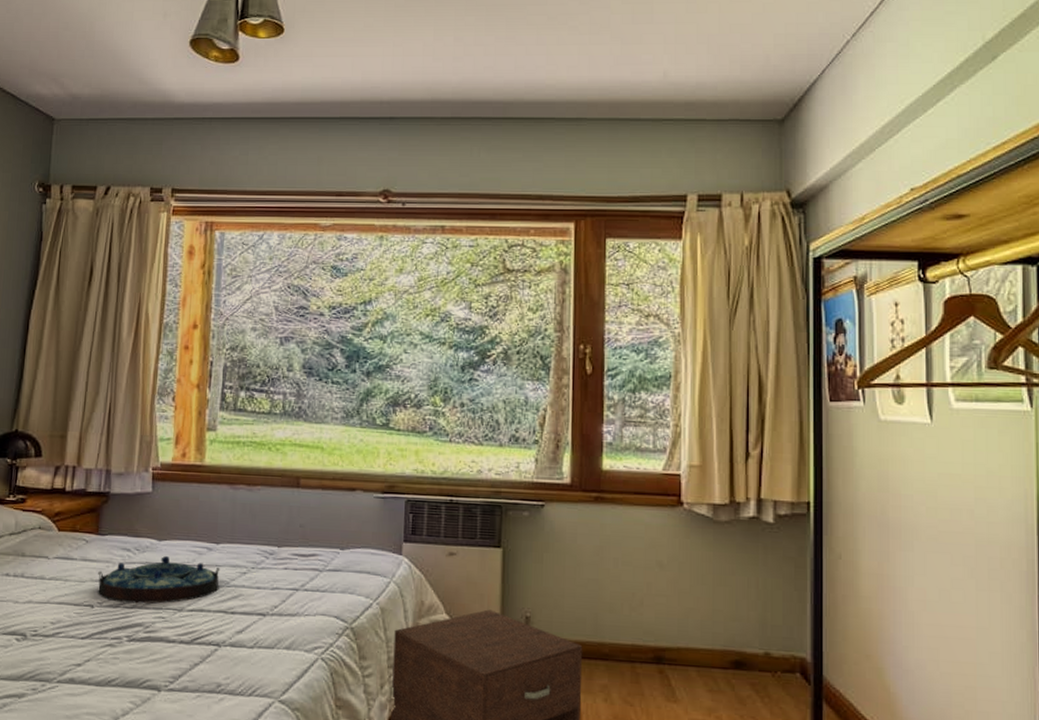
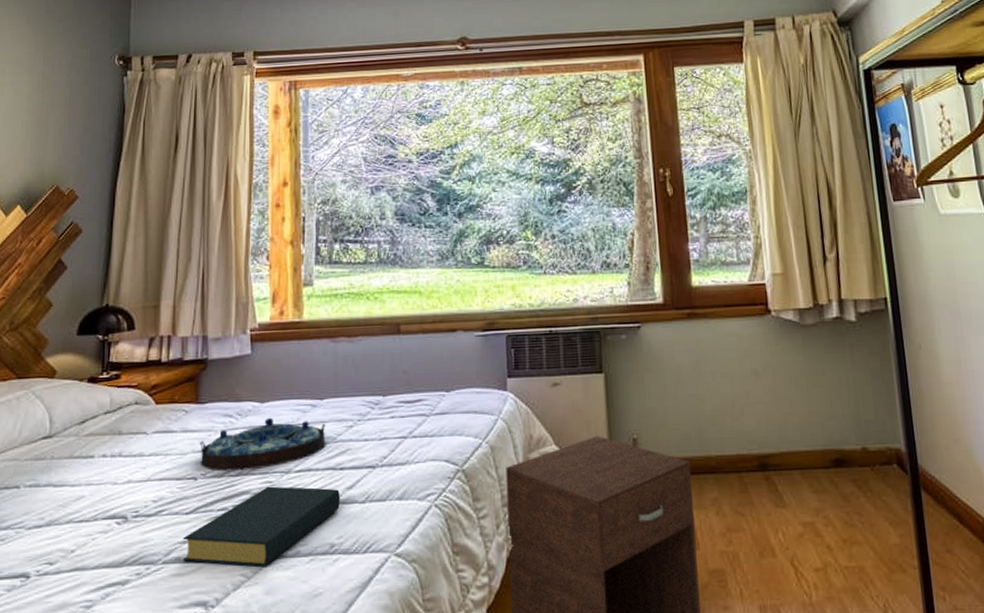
hardback book: none [76,621,230,697] -> present [182,486,340,567]

